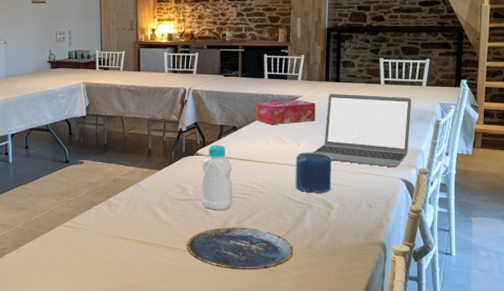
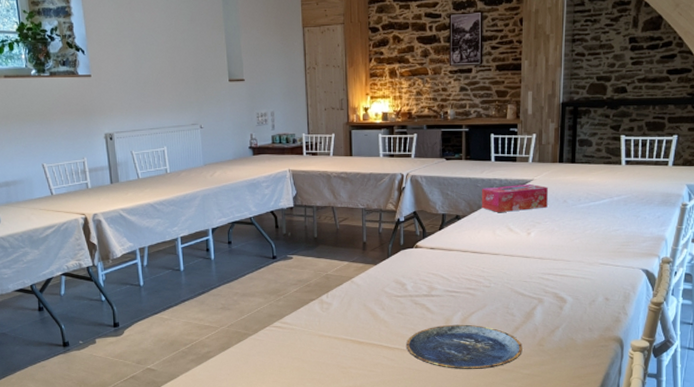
bottle: present [202,144,232,210] -> none [422,235,456,306]
candle: present [296,152,331,193] -> none [525,241,565,286]
laptop: present [313,94,412,168] -> none [545,176,656,257]

